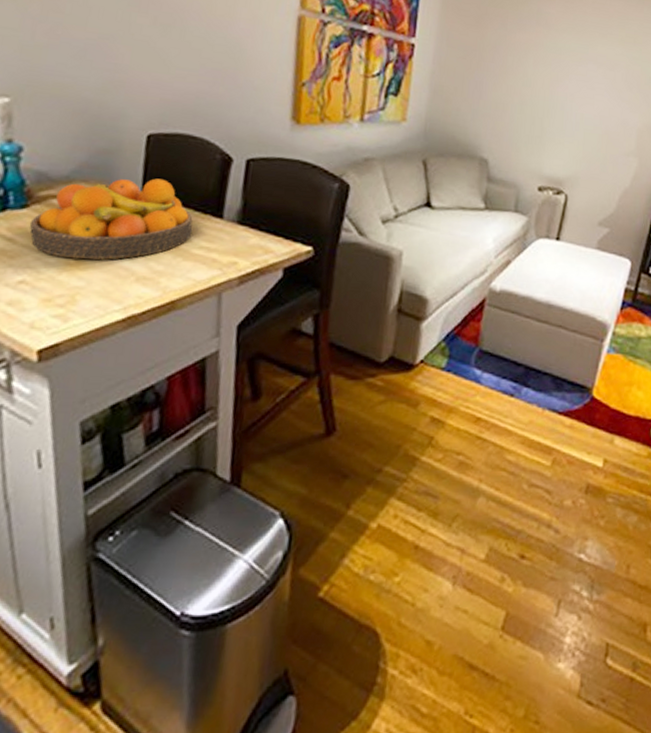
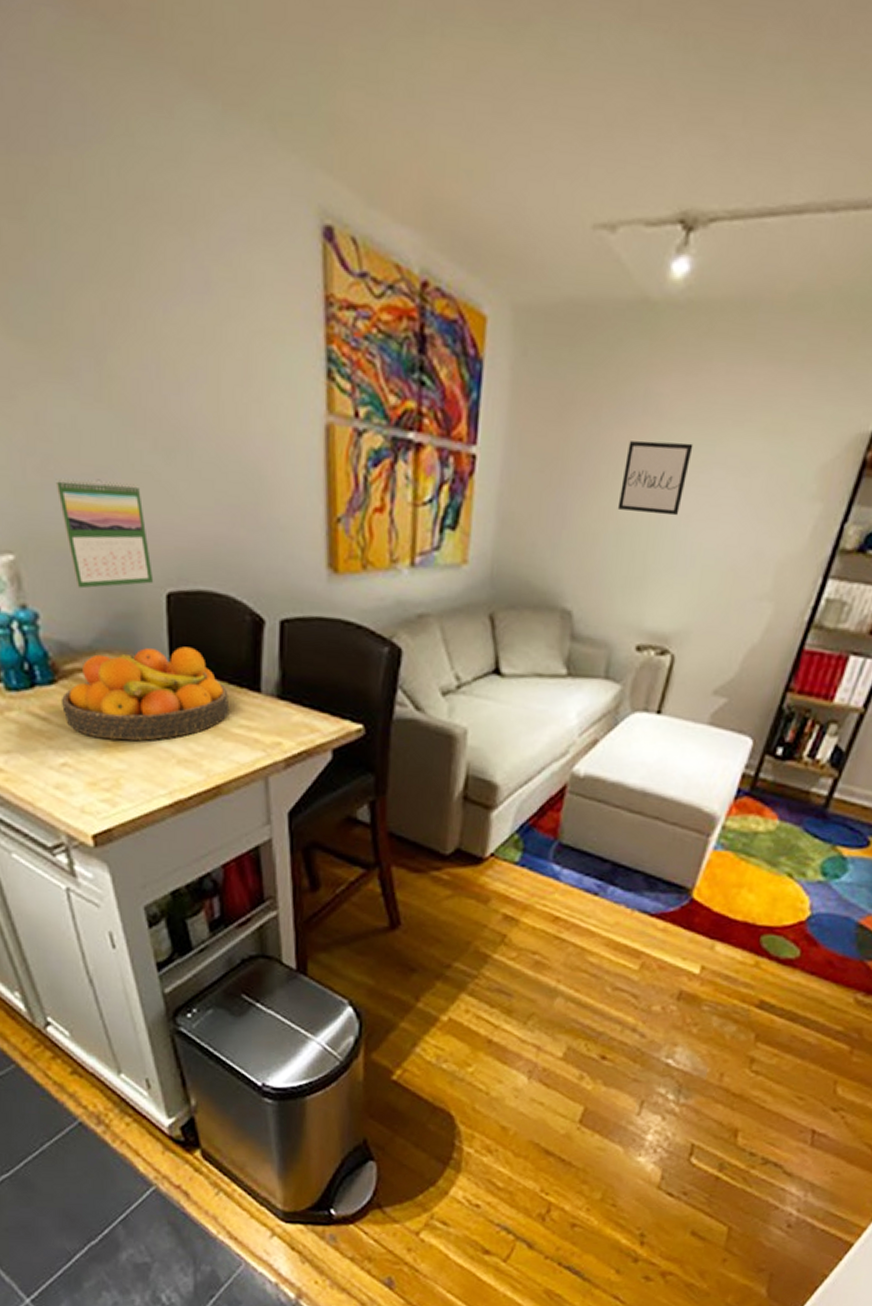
calendar: none [60,41,138,128] -> present [55,478,154,589]
wall art: none [520,42,573,94] -> present [617,440,693,516]

